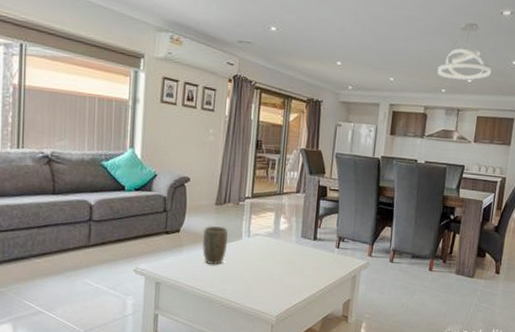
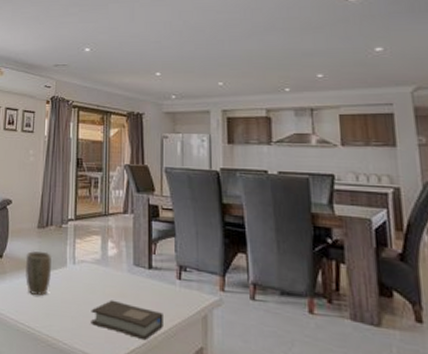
book: none [261,266,322,297] -> present [91,300,163,341]
pendant light: present [437,22,492,80] -> none [276,14,348,75]

